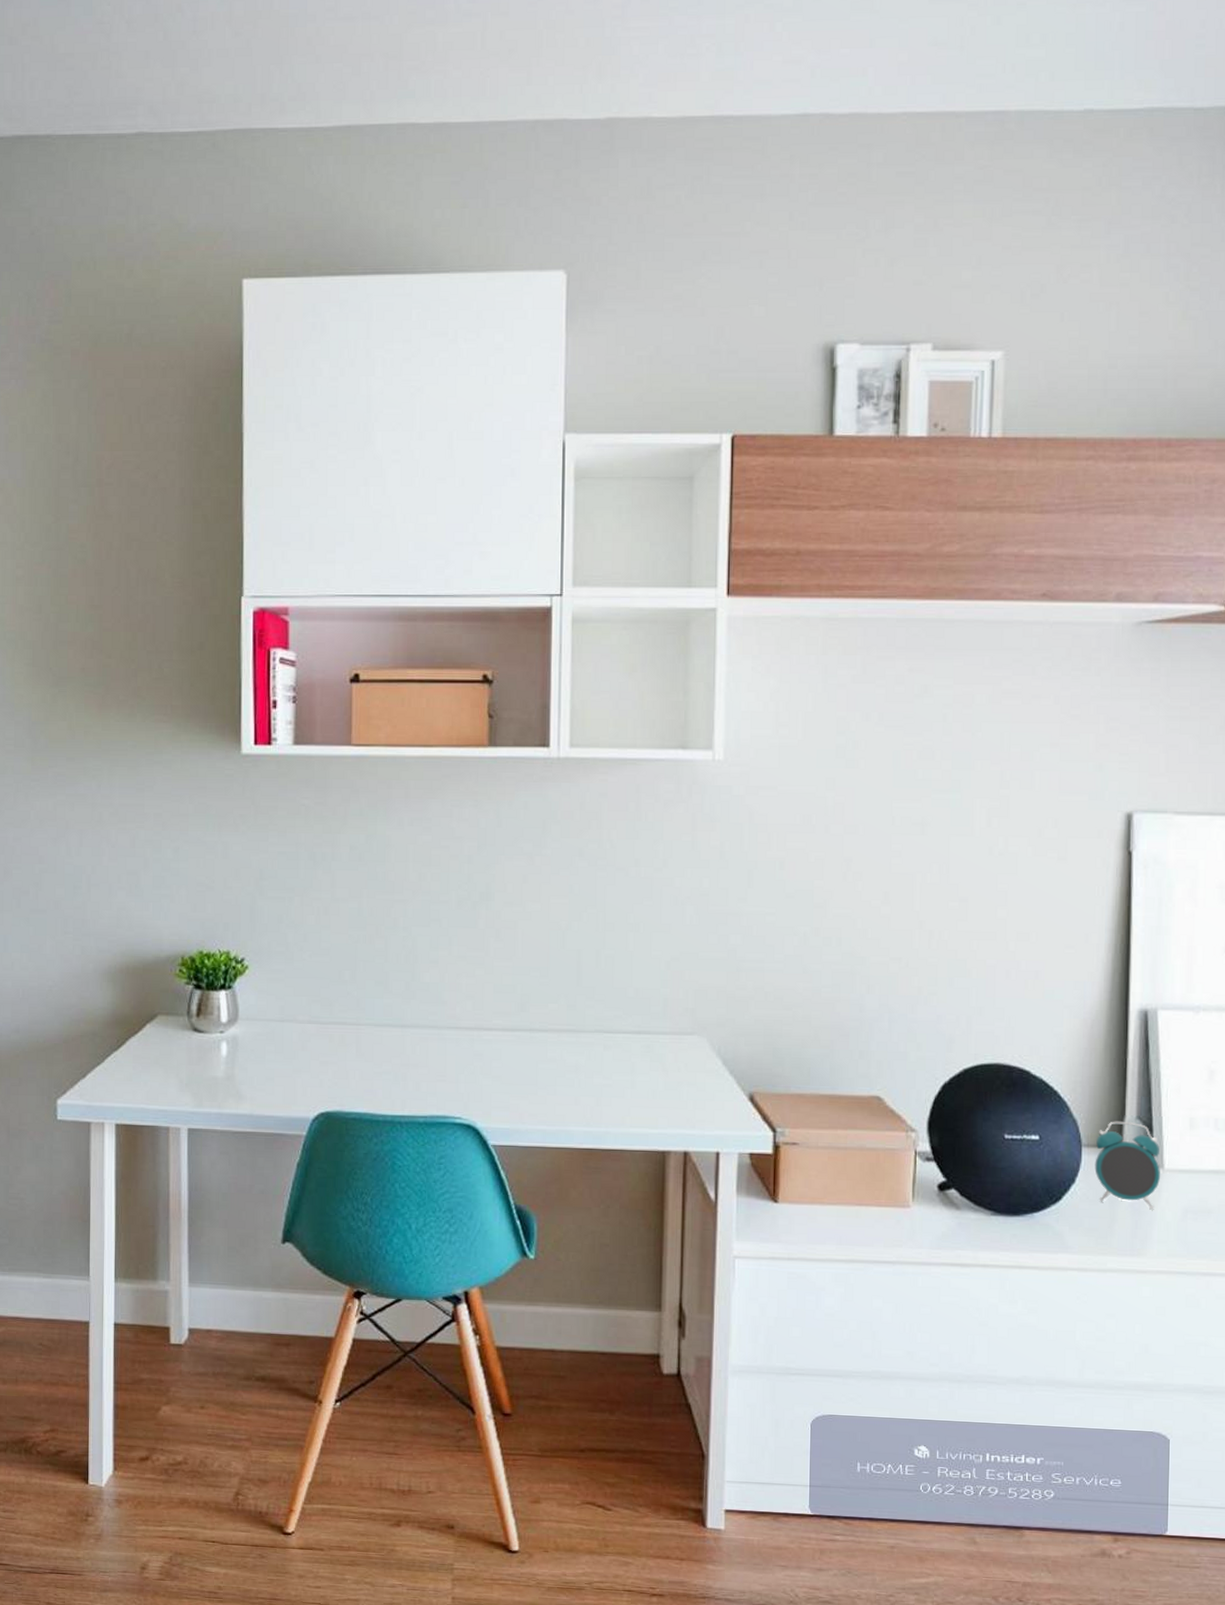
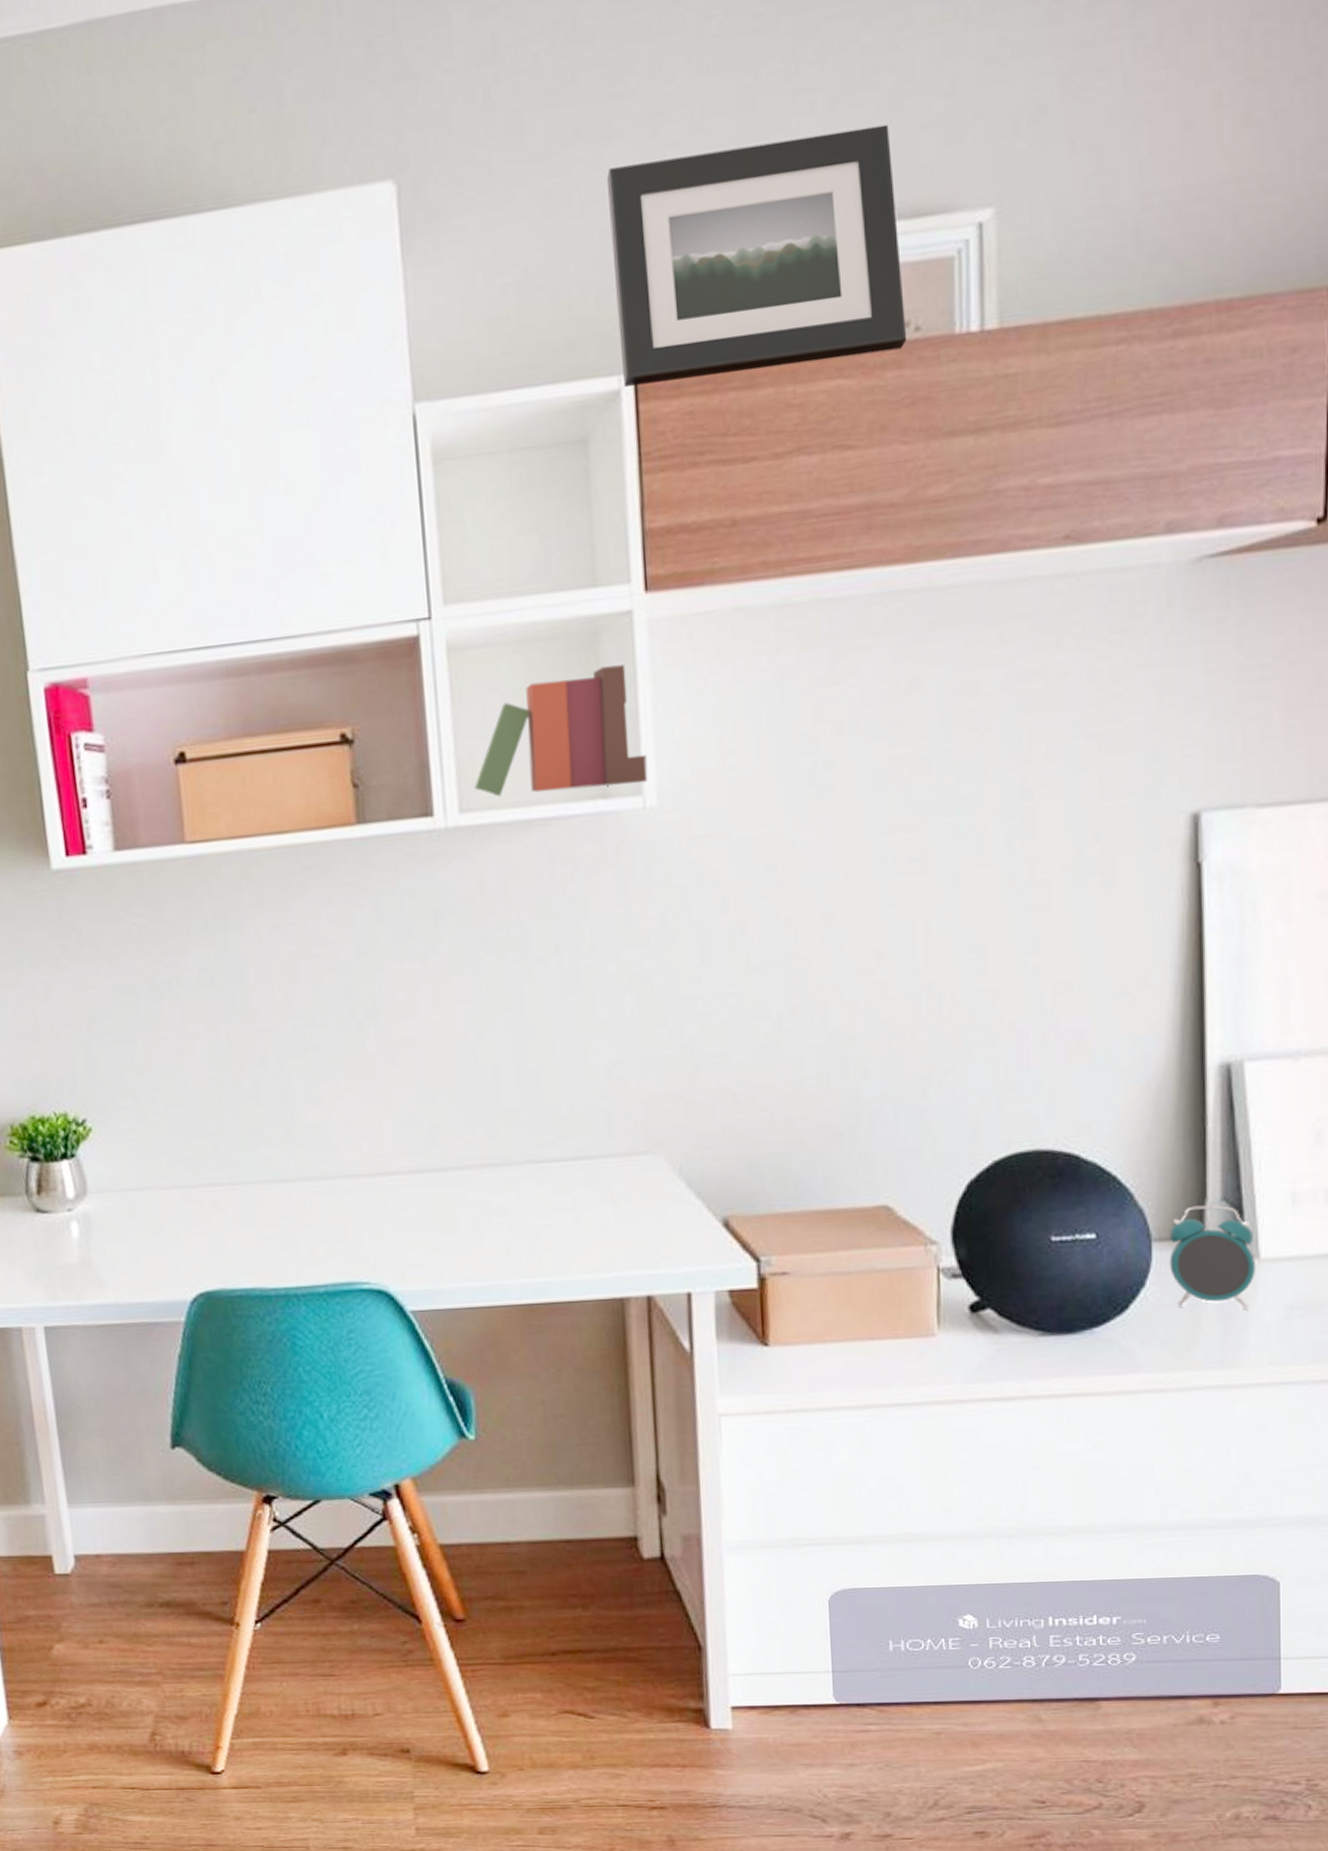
books: none [583,648,718,741] -> present [474,665,648,797]
picture frame: none [723,282,935,443] -> present [606,124,907,387]

